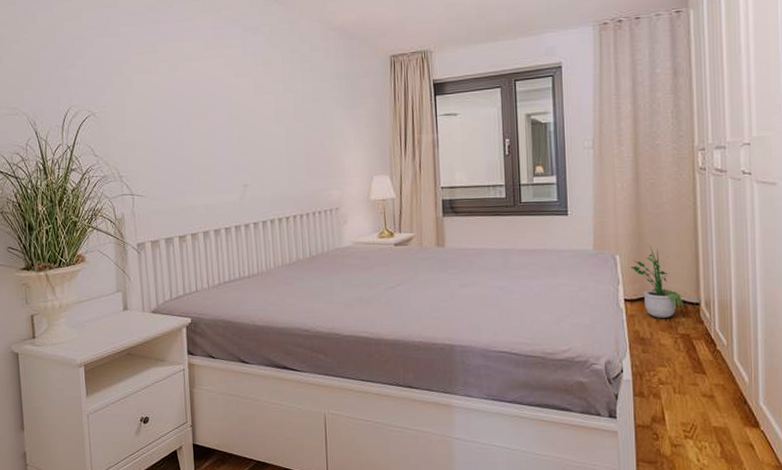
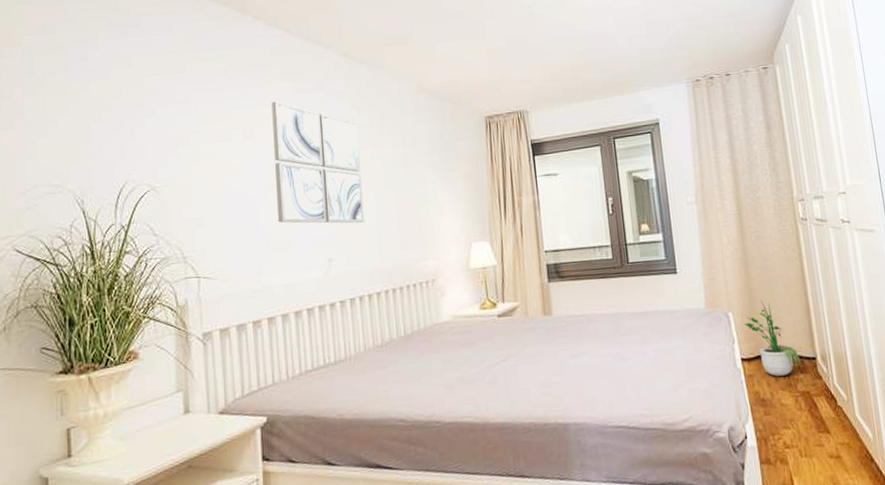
wall art: none [193,36,276,153] -> present [271,101,365,224]

